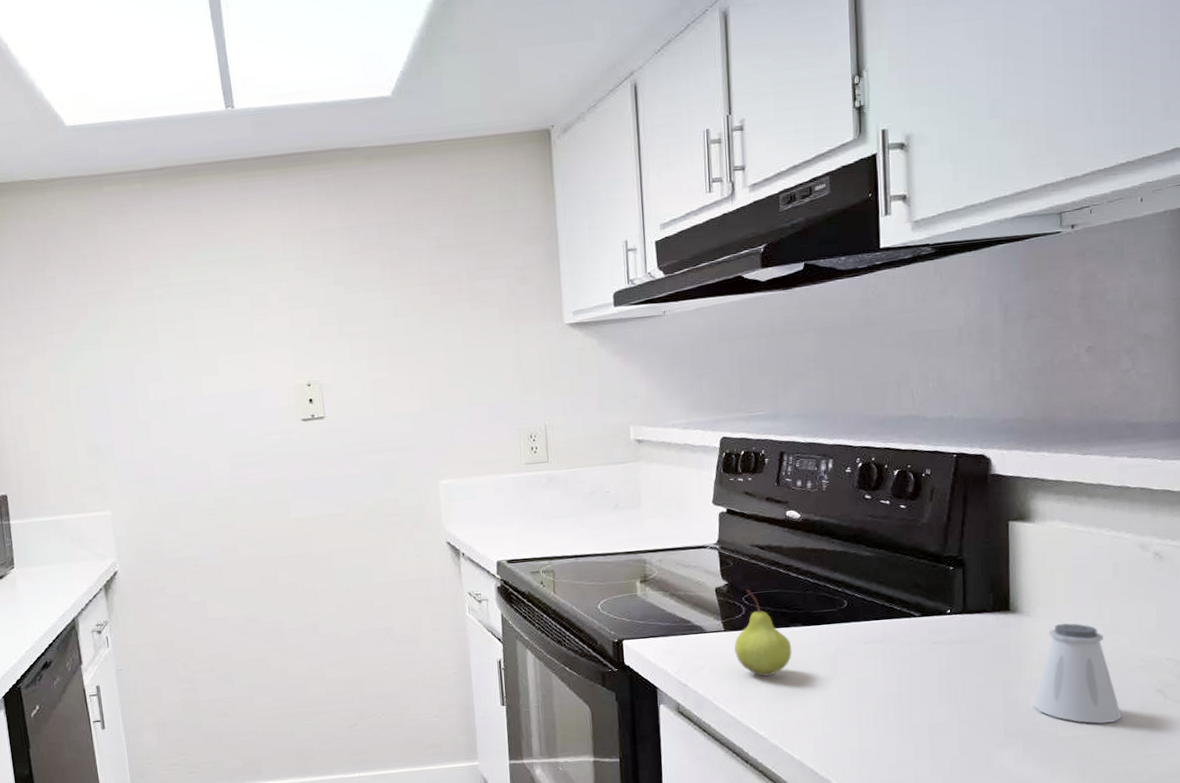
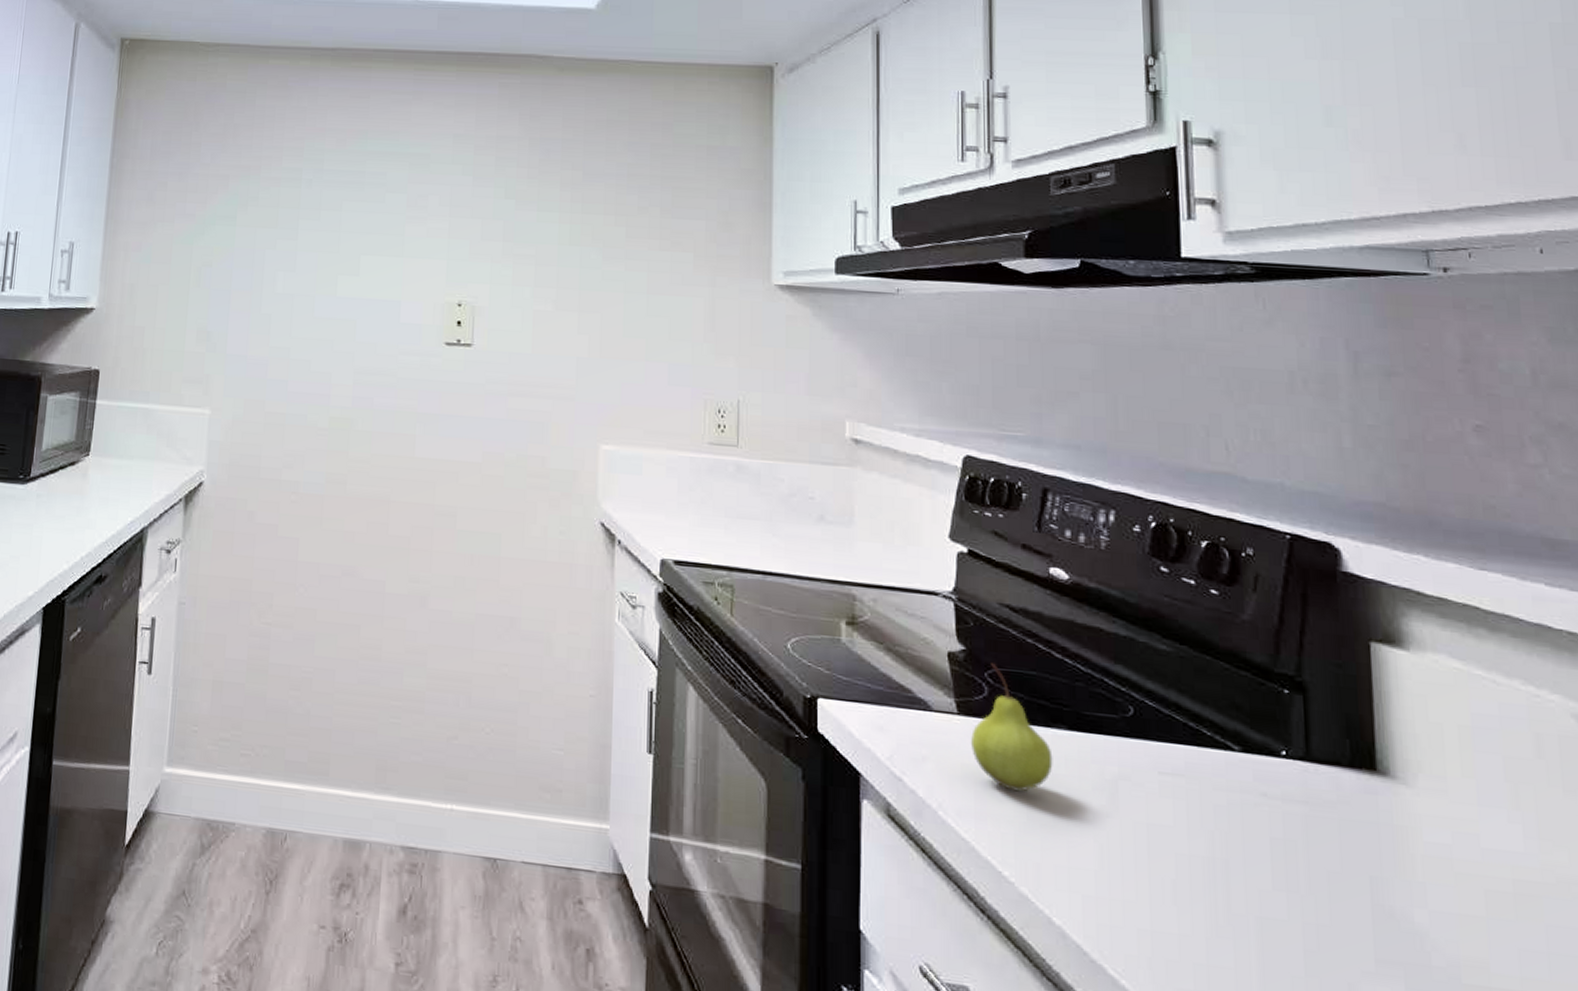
saltshaker: present [1034,623,1122,724] -> none [1420,807,1564,979]

